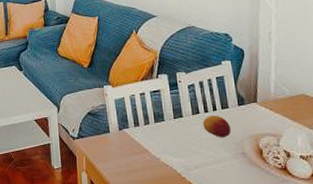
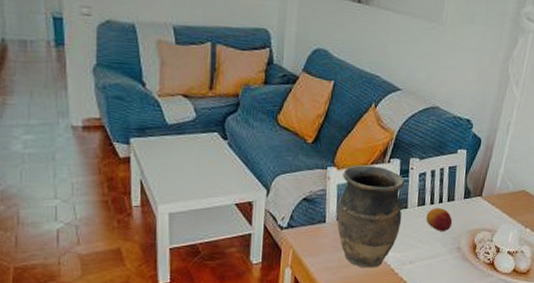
vase: none [117,82,180,173] -> present [337,165,405,268]

